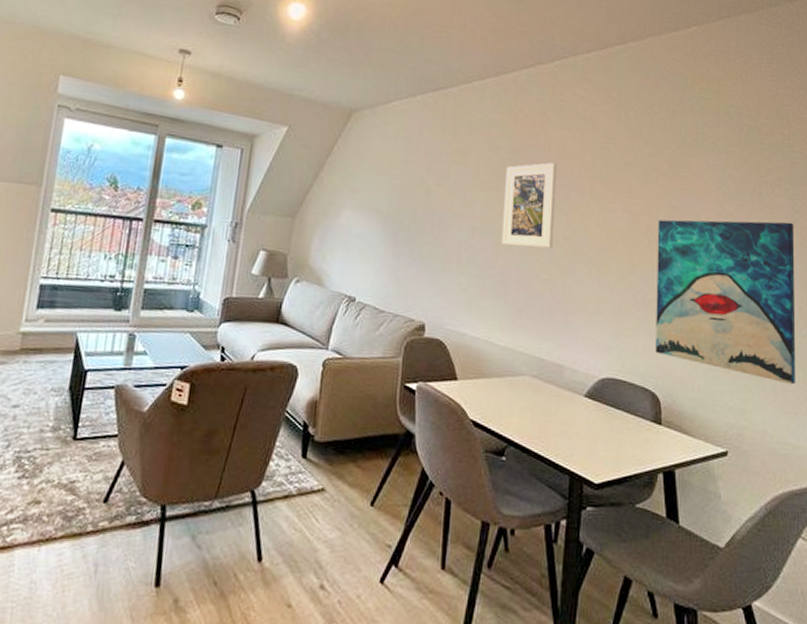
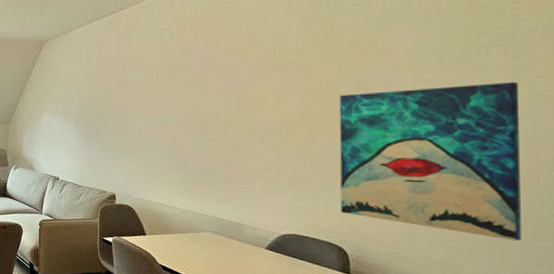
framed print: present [501,163,556,248] -> none [177,58,227,130]

